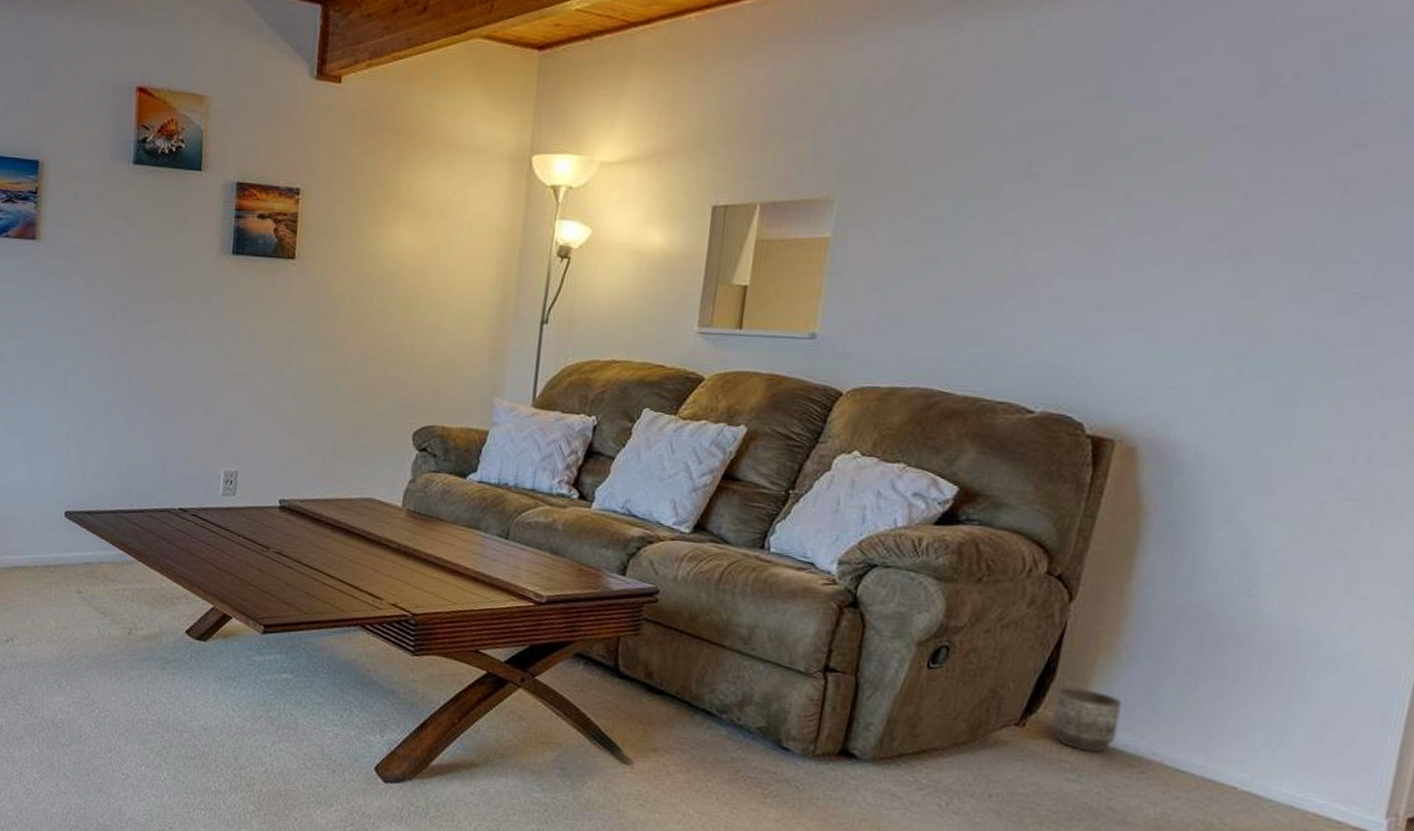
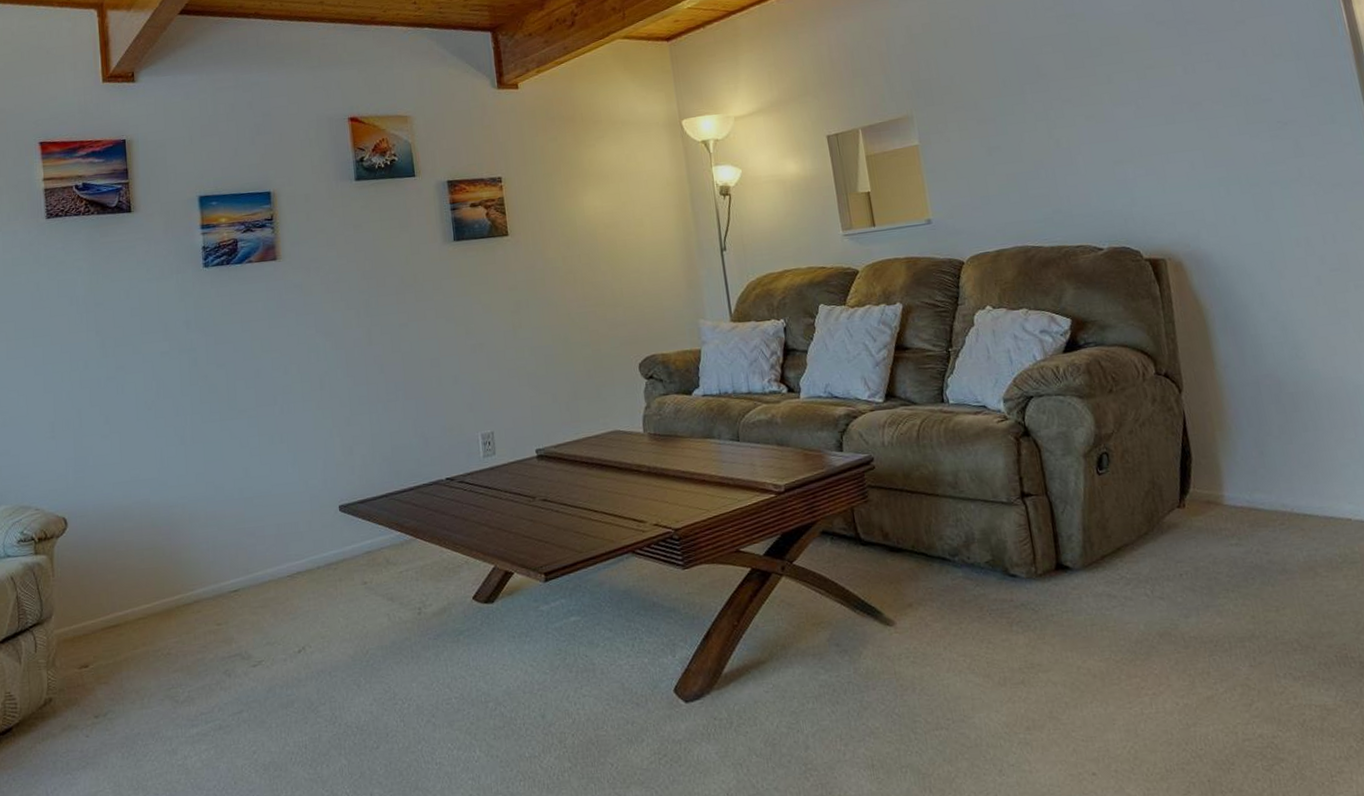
planter: present [1051,686,1123,753] -> none [1198,462,1253,517]

